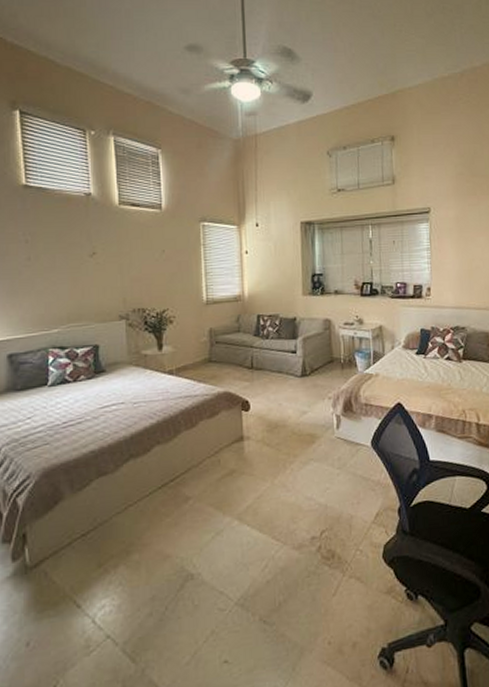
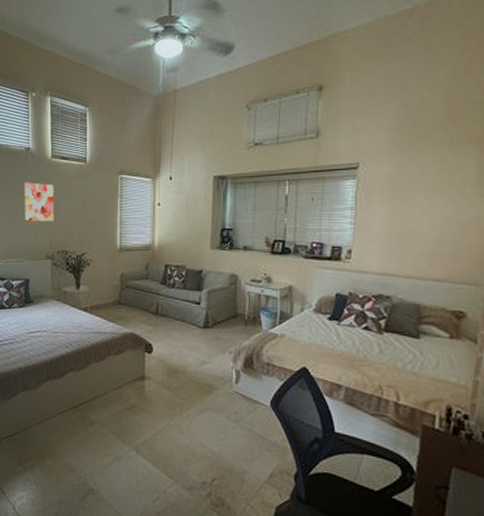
wall art: none [86,232,127,278] -> present [24,182,55,221]

